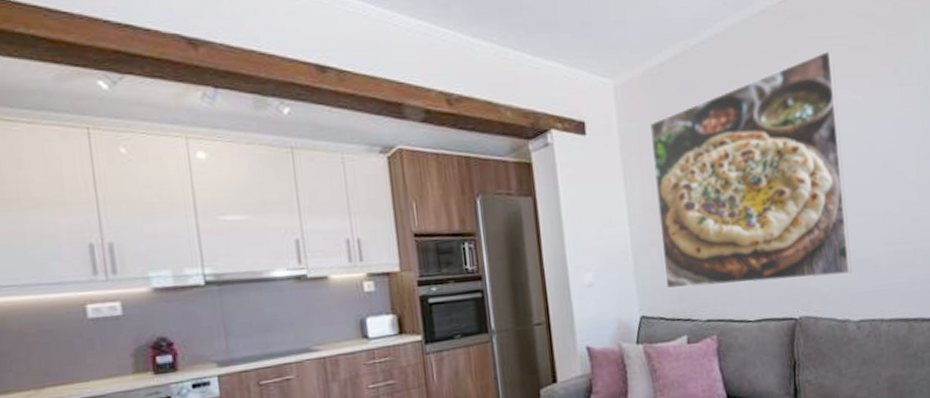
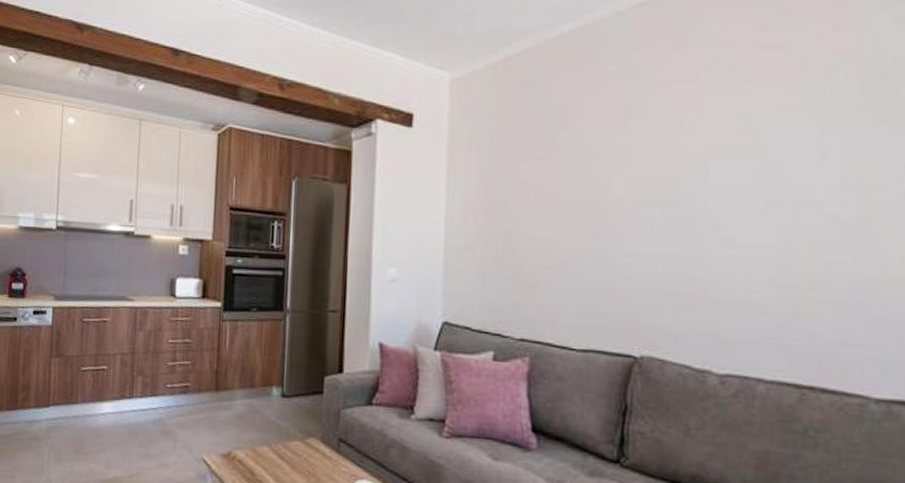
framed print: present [650,49,852,289] -> none [477,48,734,317]

